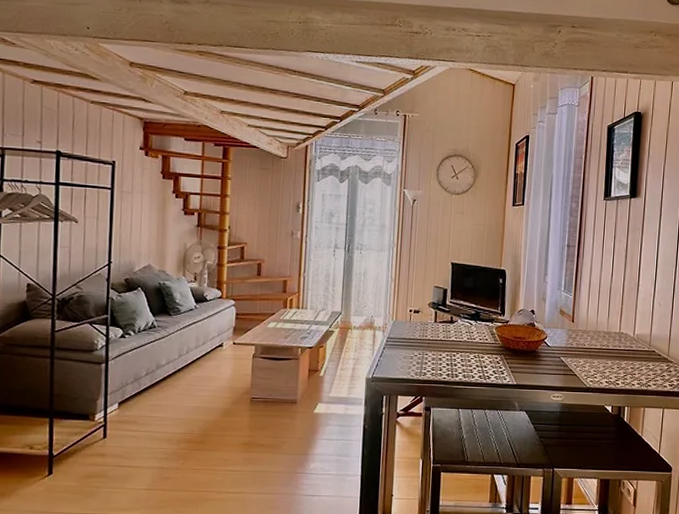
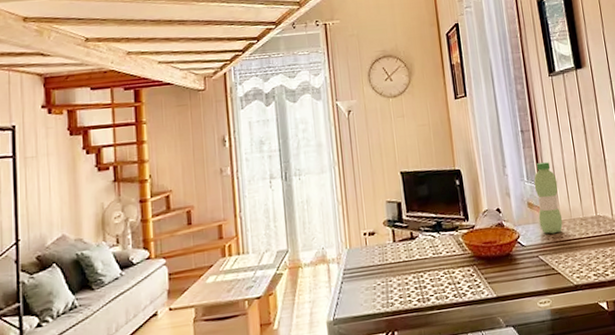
water bottle: none [567,276,591,341] -> present [533,162,563,234]

